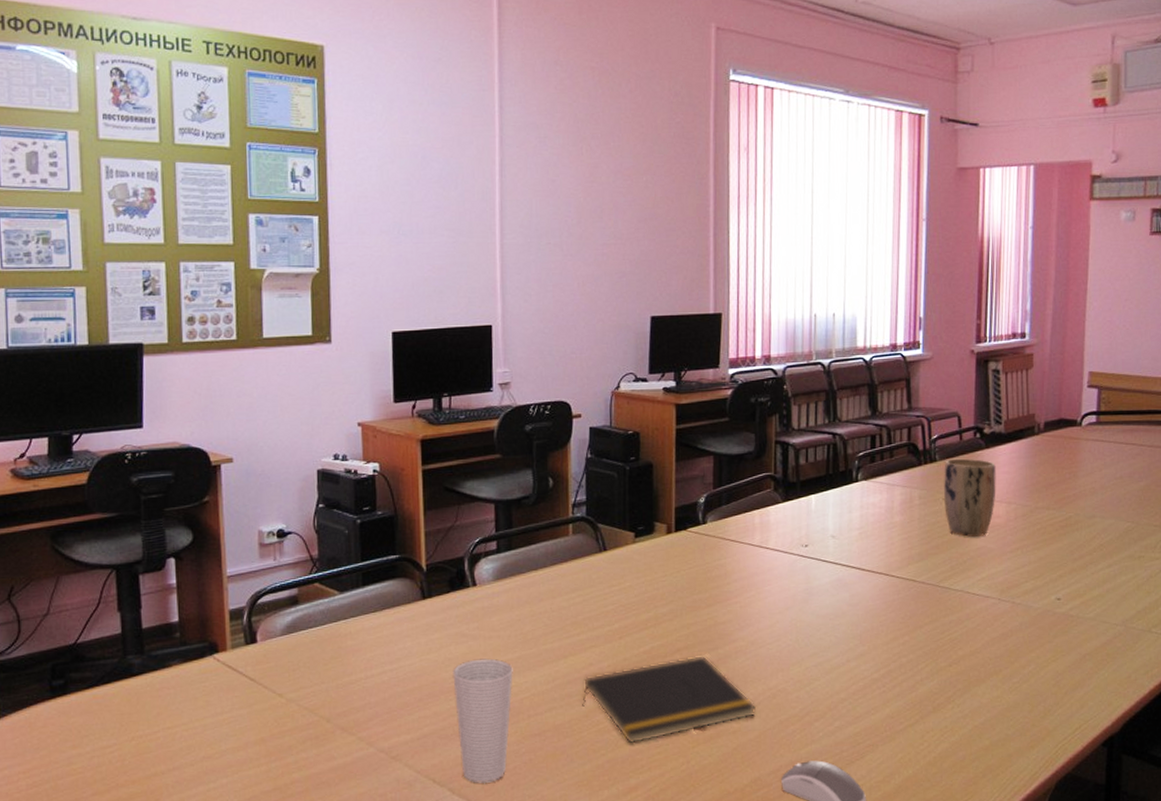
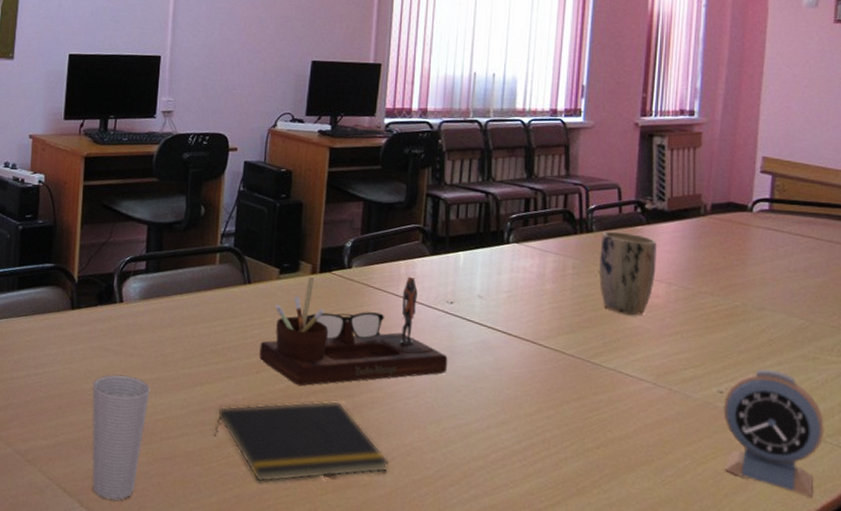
desk organizer: none [621,524,806,646] -> present [259,276,448,386]
alarm clock: none [1061,572,1150,684] -> present [723,369,824,498]

